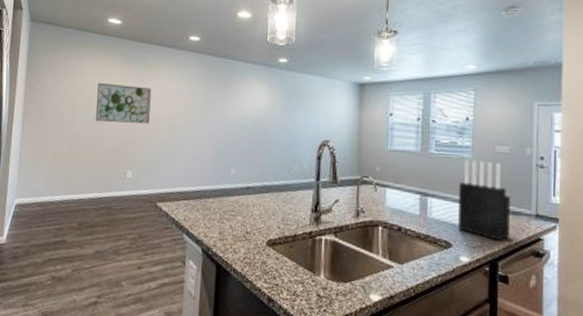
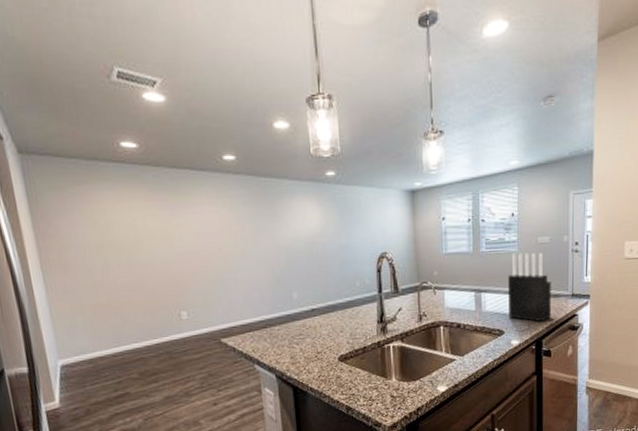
wall art: present [95,82,152,124] -> none [125,219,196,264]

